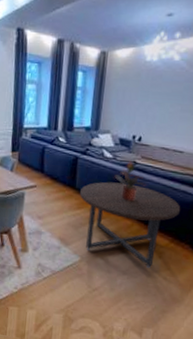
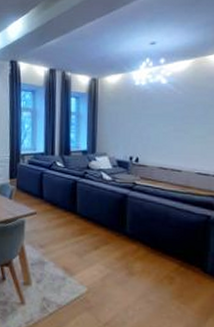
coffee table: present [79,181,181,268] -> none [81,205,186,296]
potted plant: present [114,161,146,201] -> none [115,182,148,223]

